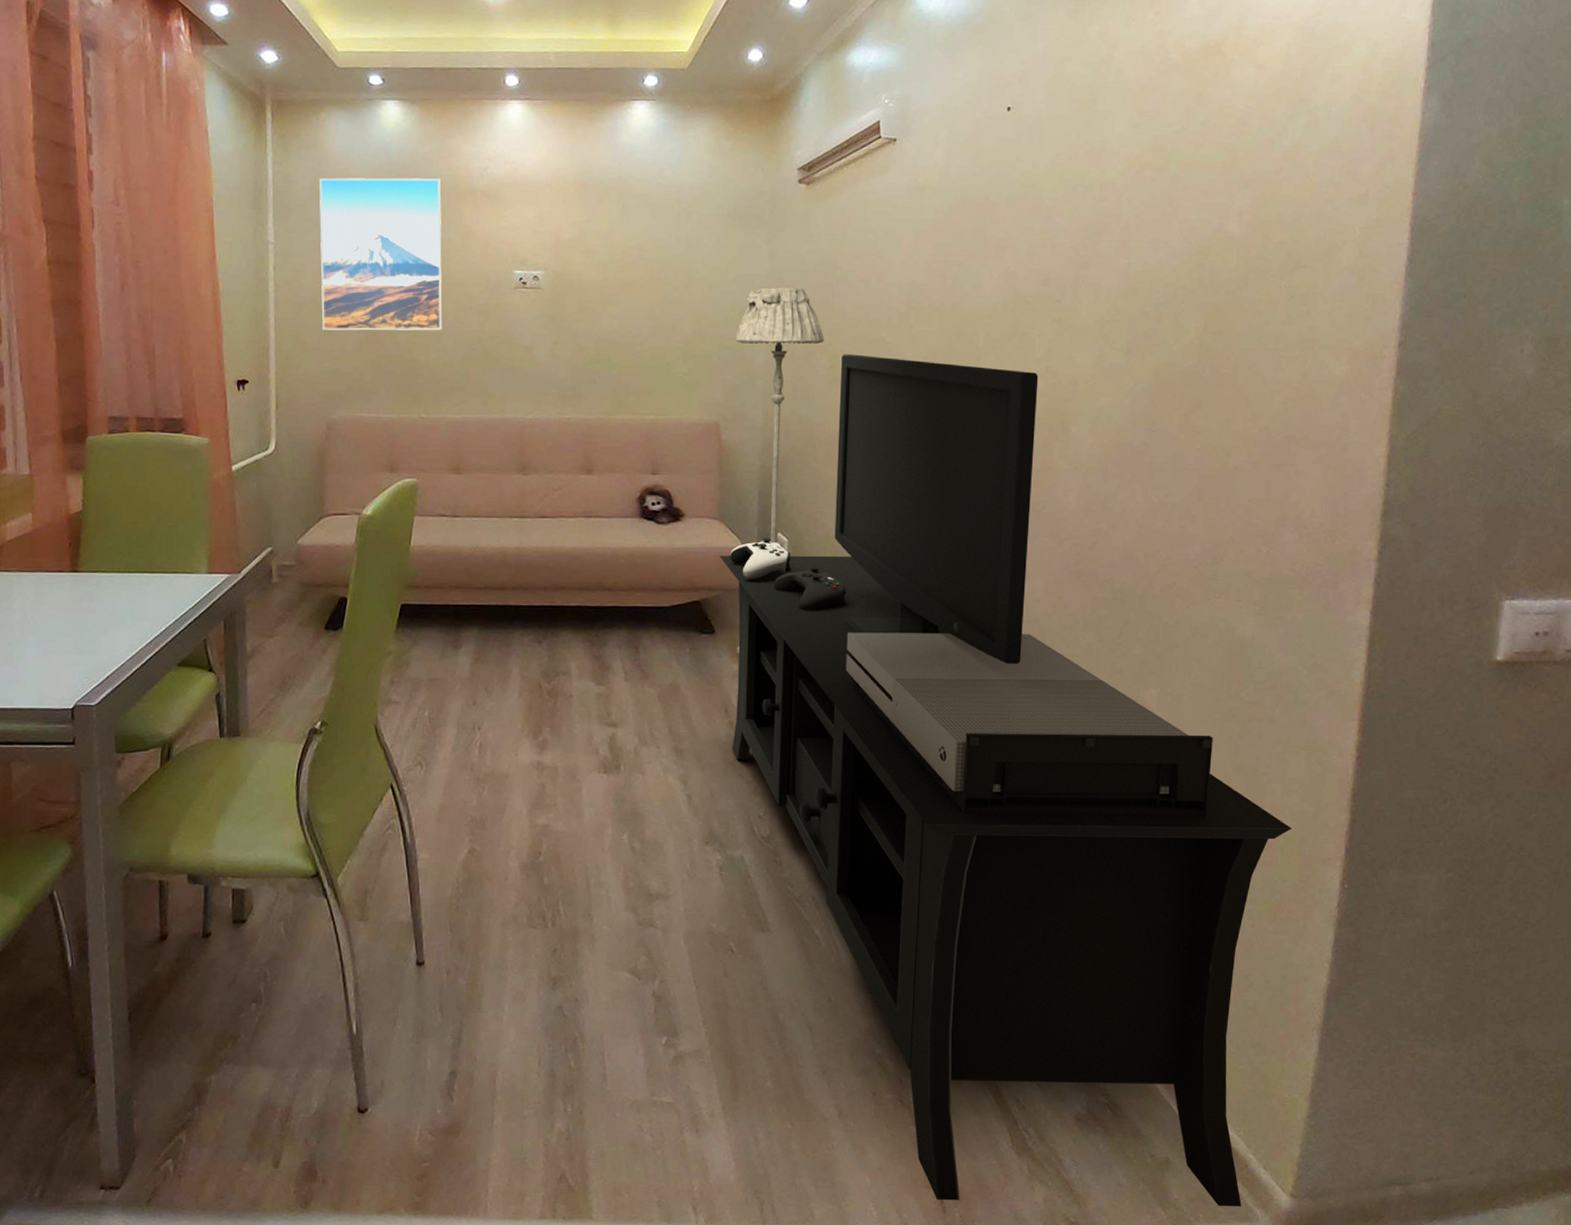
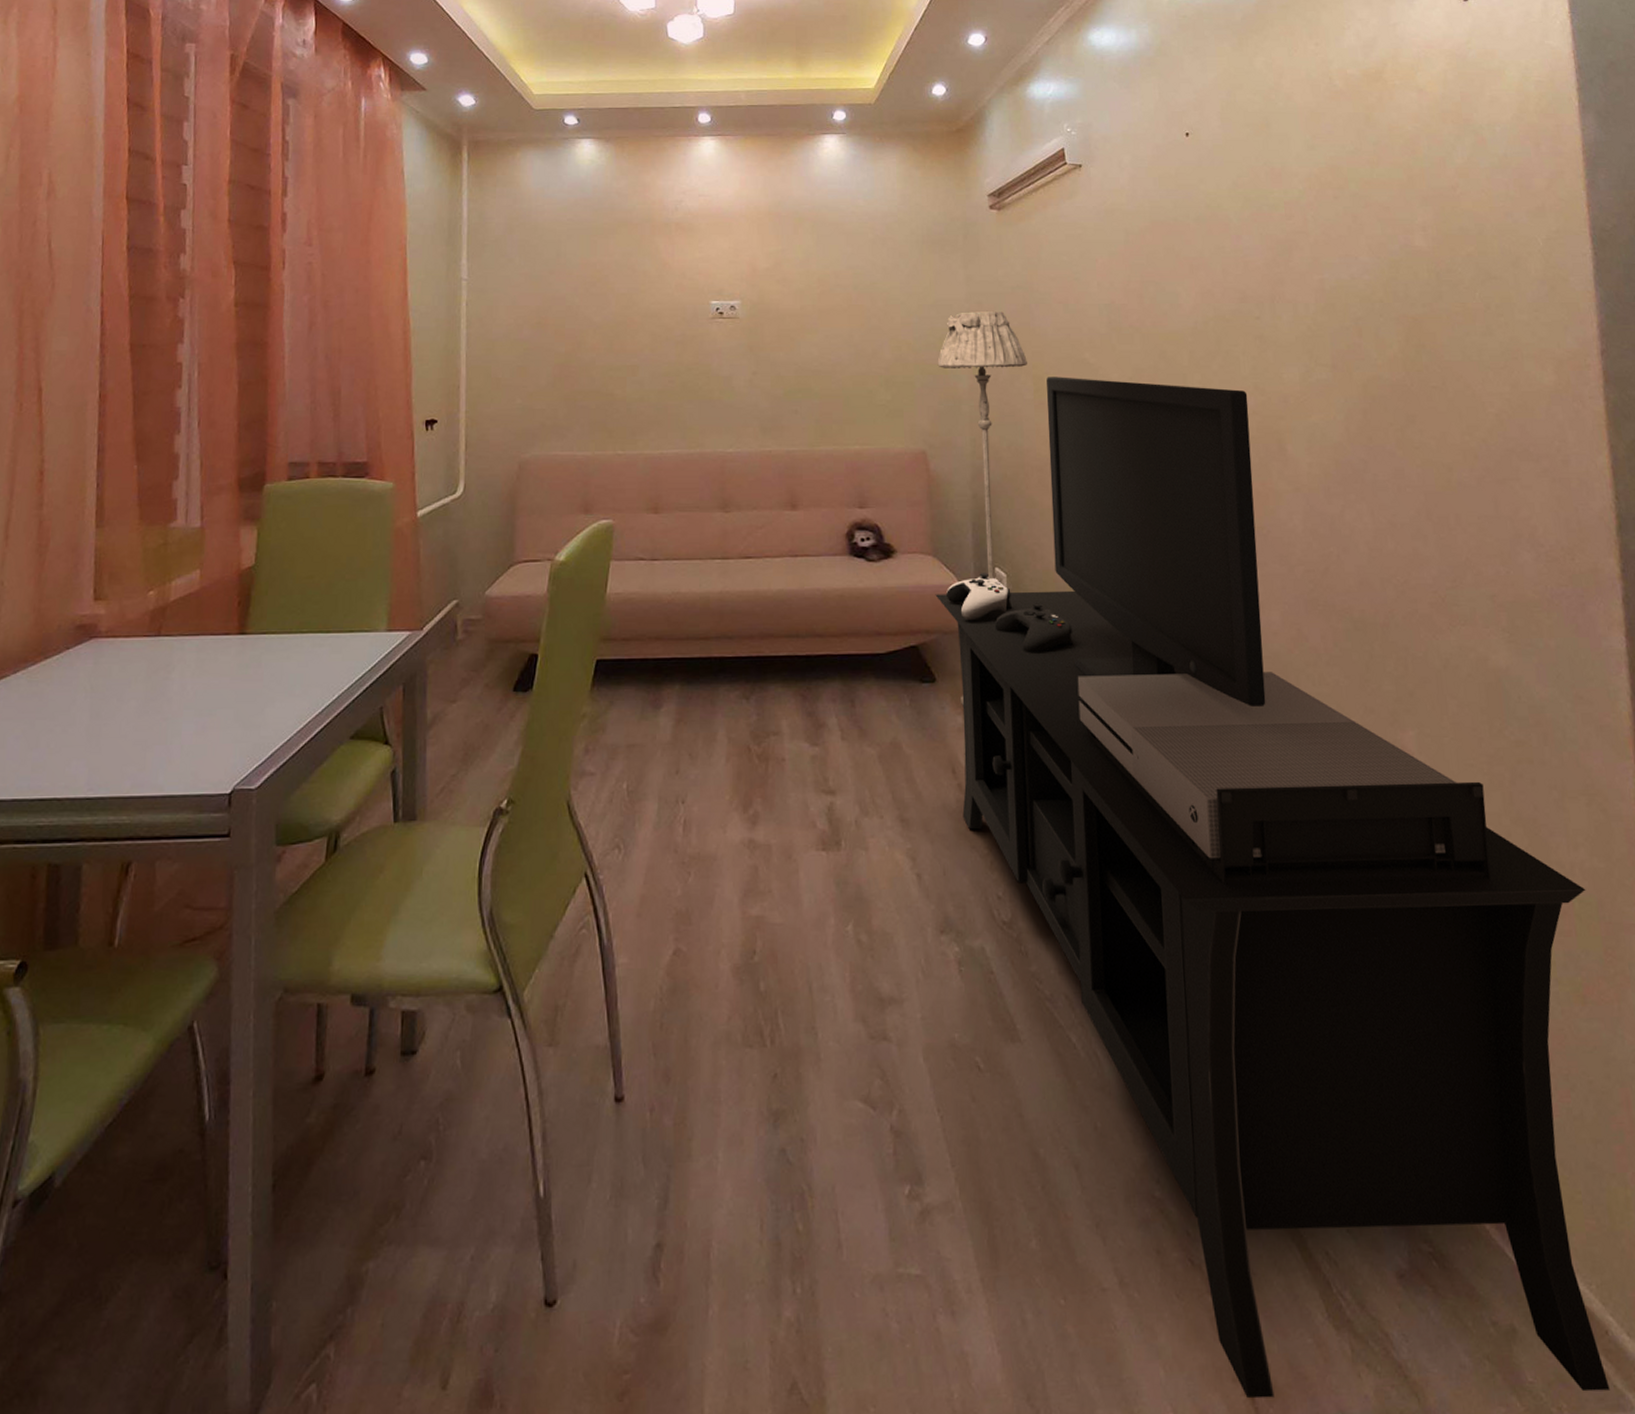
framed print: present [319,178,443,331] -> none [514,212,638,366]

